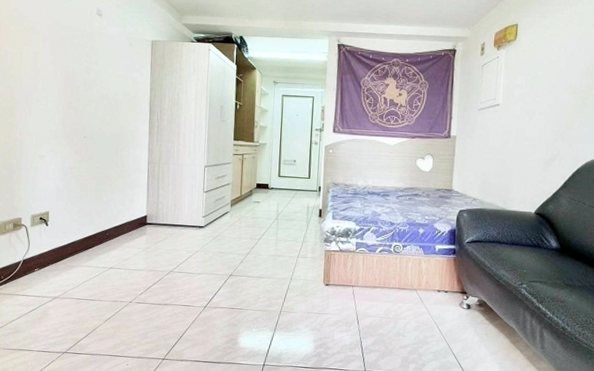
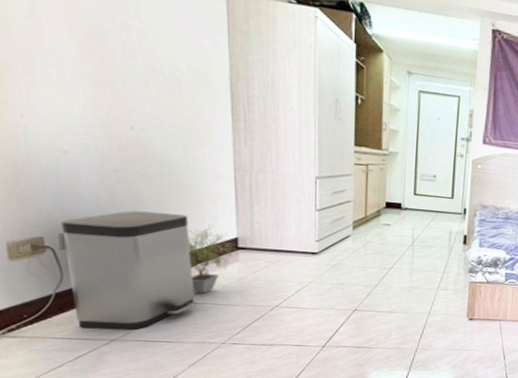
pedal bin: none [33,196,114,290] -> present [61,210,196,330]
potted plant: none [112,205,145,261] -> present [188,224,236,294]

